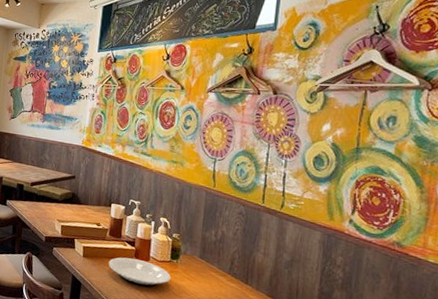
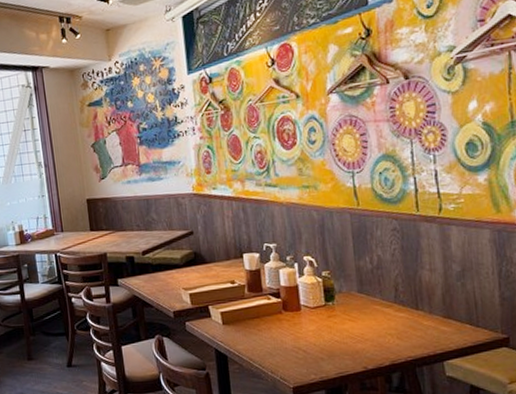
plate: present [109,257,171,287] -> none [254,311,330,343]

